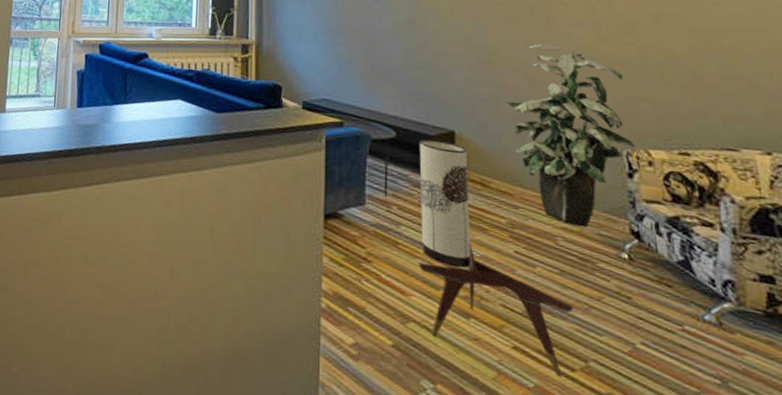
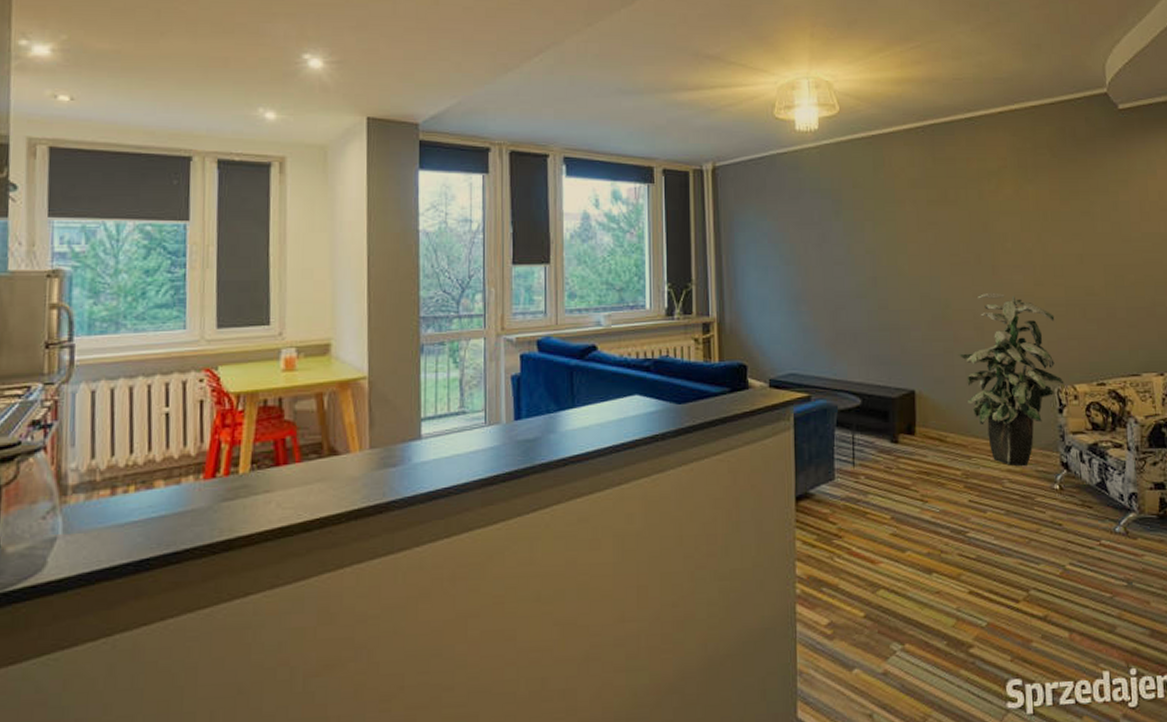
side table: present [408,237,590,379] -> none [876,494,1030,612]
table lamp: present [420,139,470,269] -> none [884,402,931,527]

